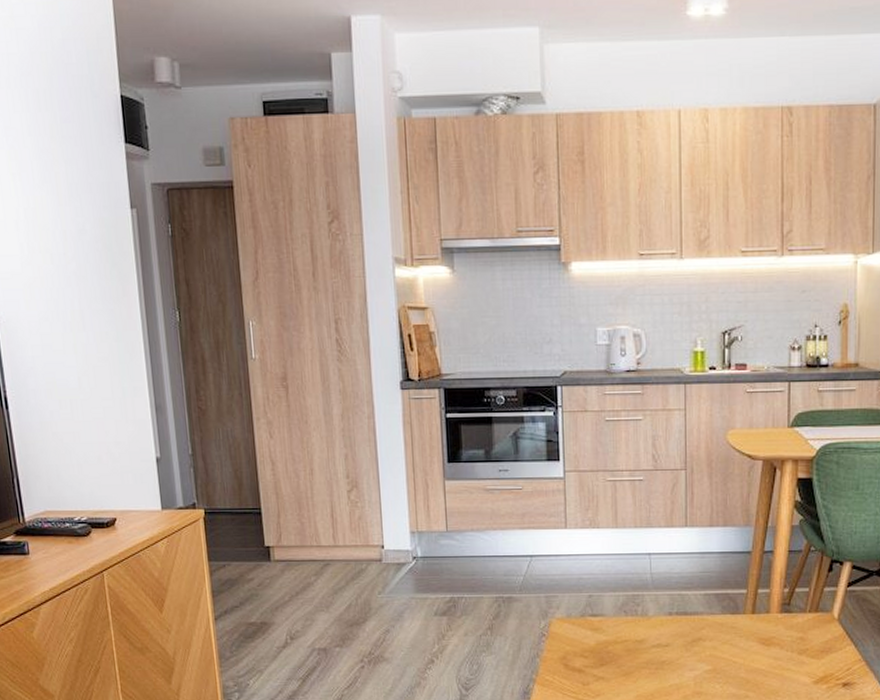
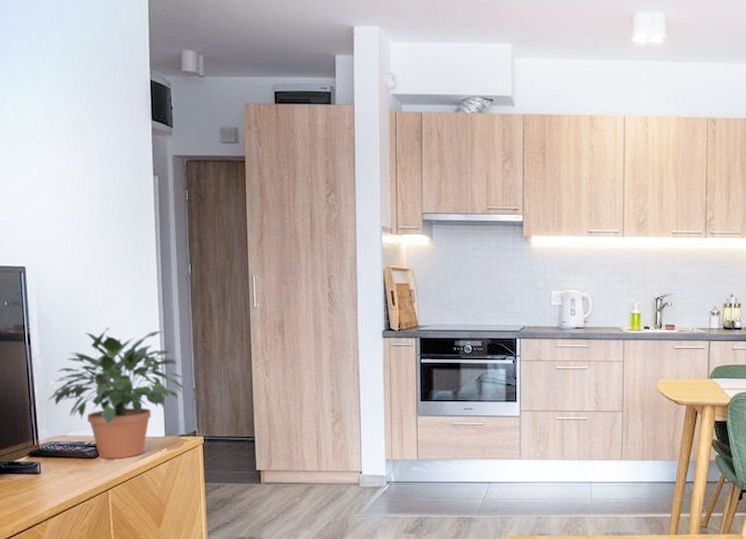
potted plant: none [31,386,182,536] -> present [47,327,186,459]

